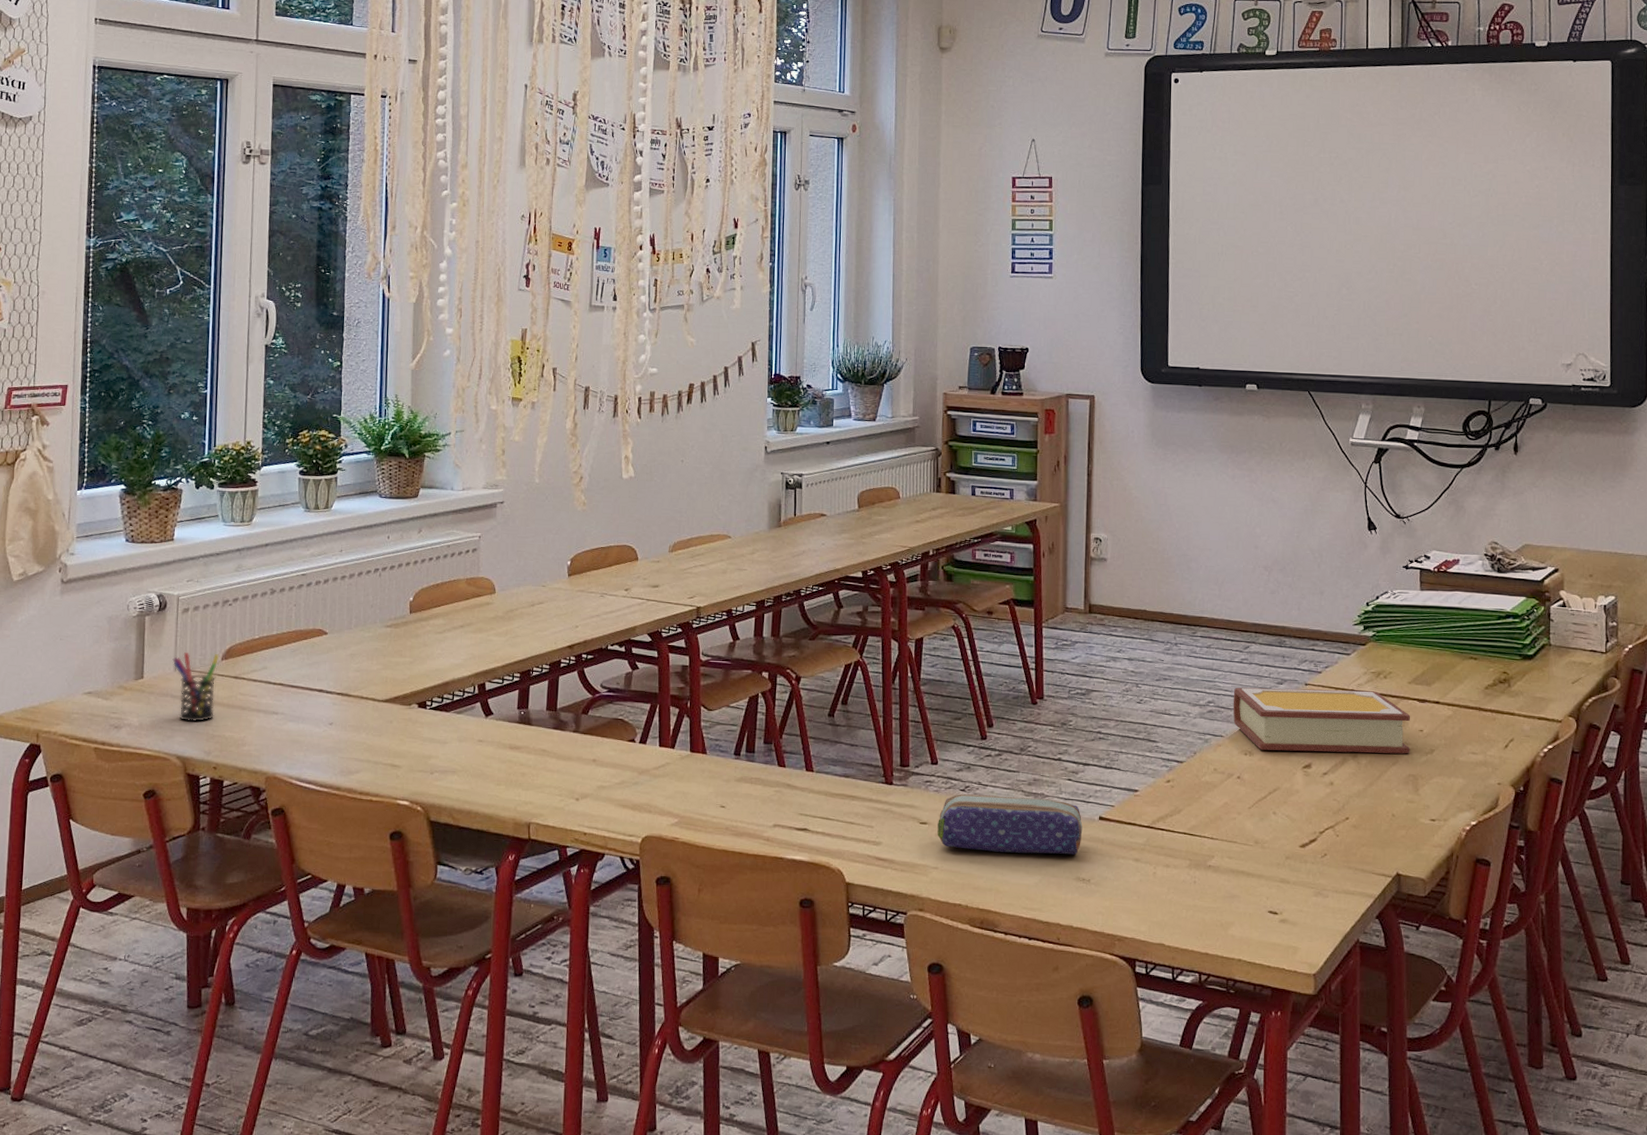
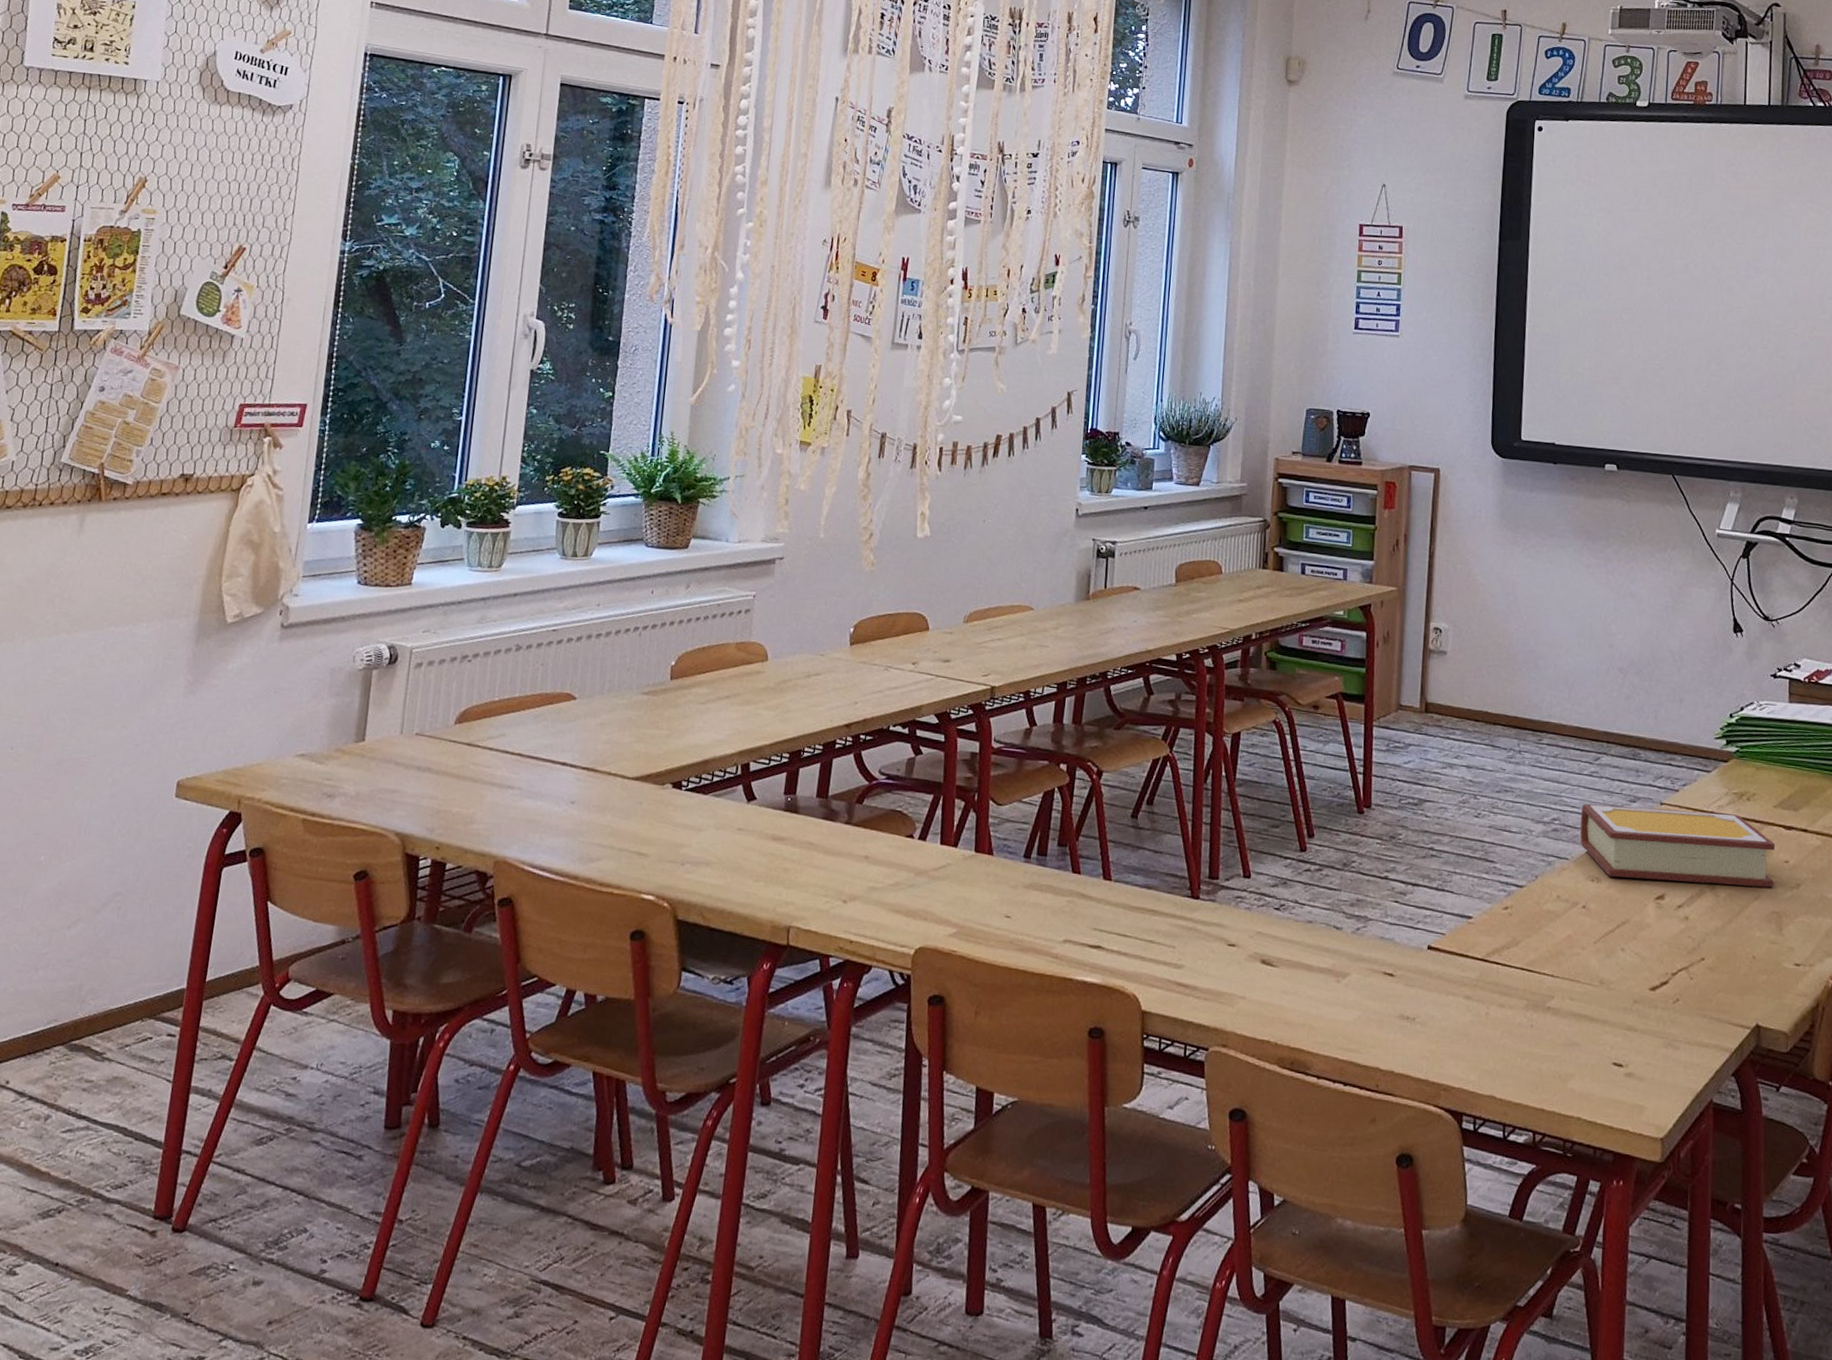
pen holder: present [172,652,220,722] -> none [399,712,453,794]
pencil case: present [937,794,1083,856] -> none [1246,913,1409,990]

